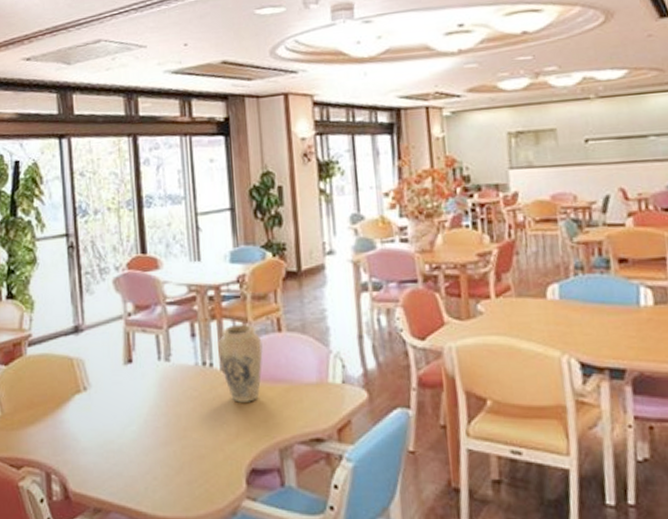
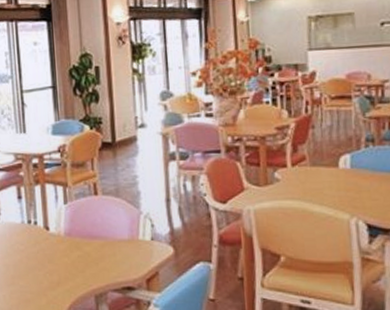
vase: present [218,324,263,403] -> none [41,188,81,256]

